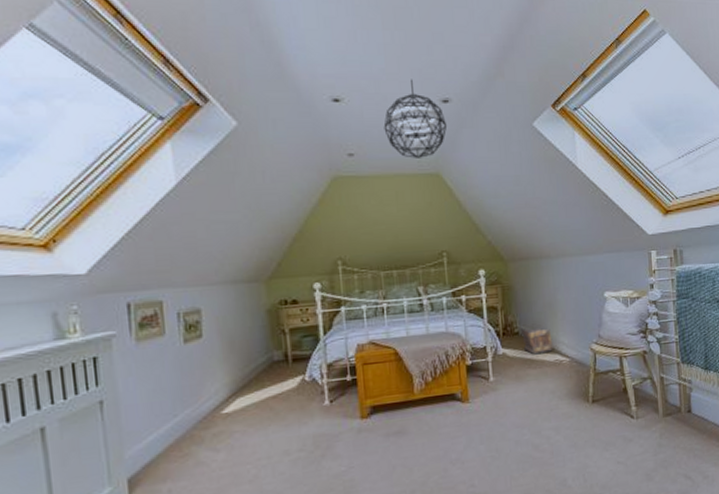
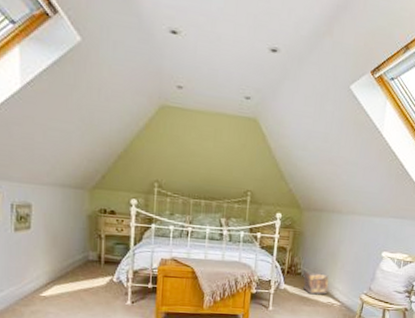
pendant light: present [383,79,448,158] -> none [213,23,272,102]

